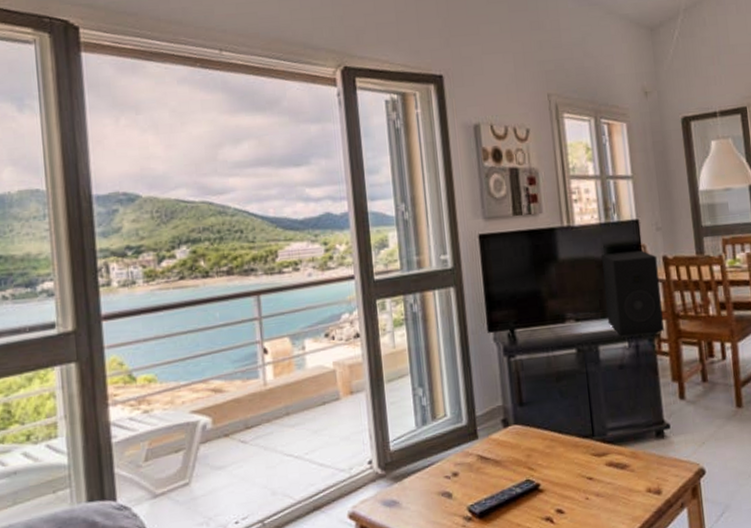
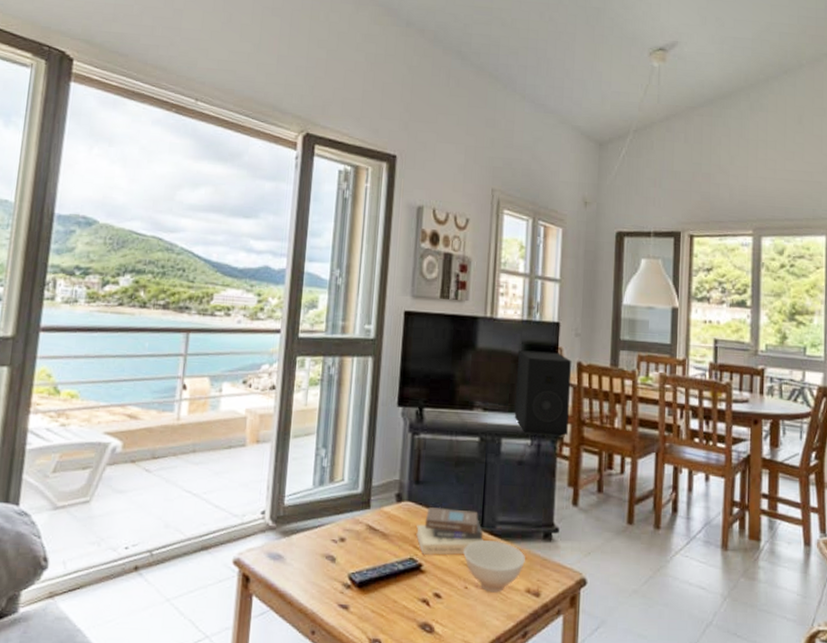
books: none [528,422,597,475] -> present [416,507,483,555]
bowl: none [578,446,643,499] -> present [463,540,526,593]

